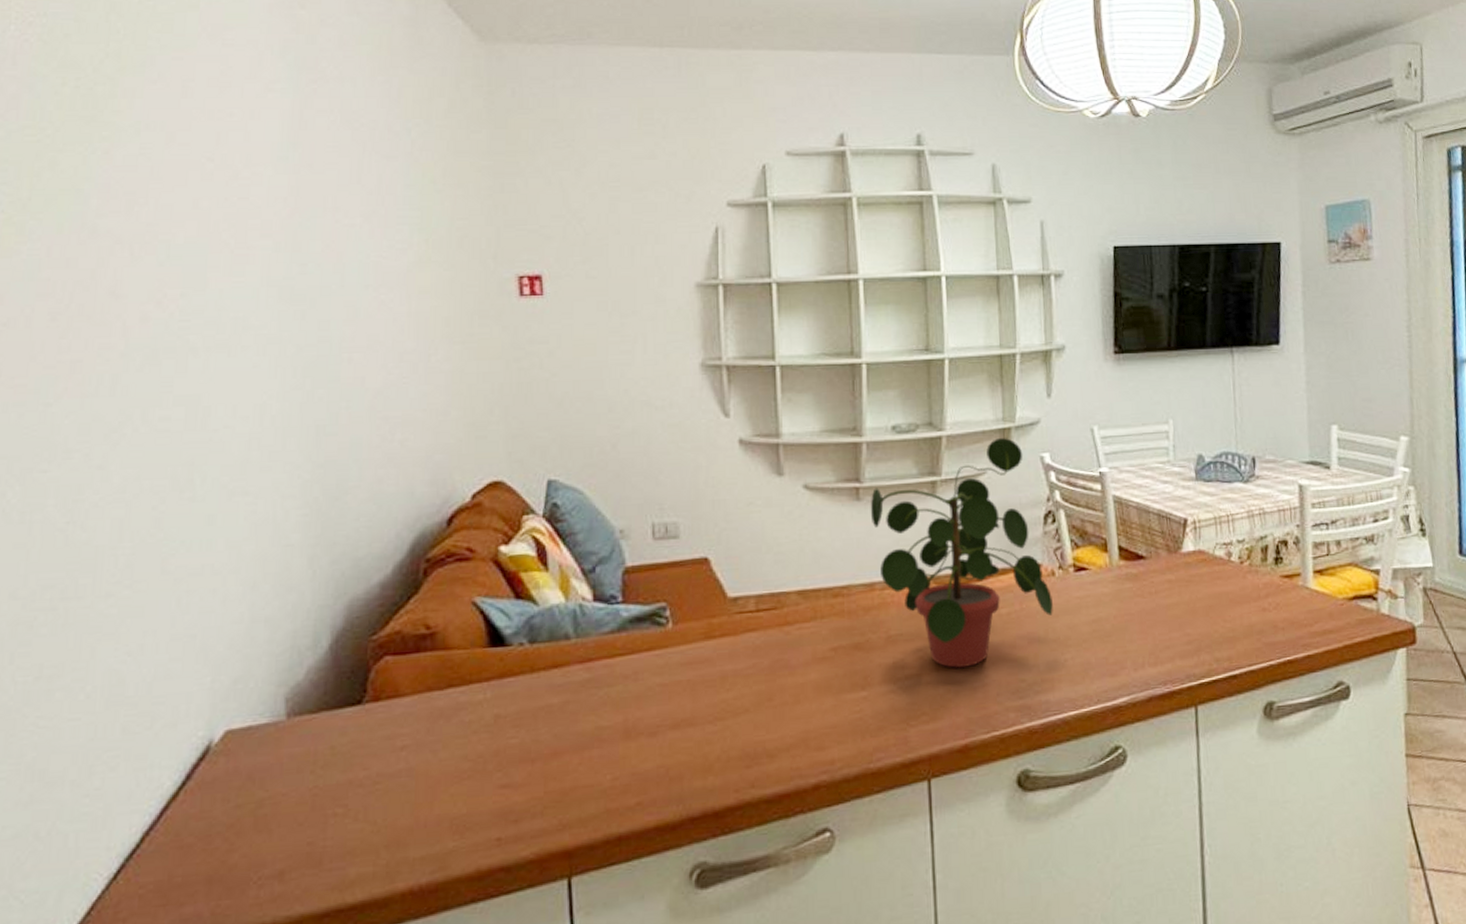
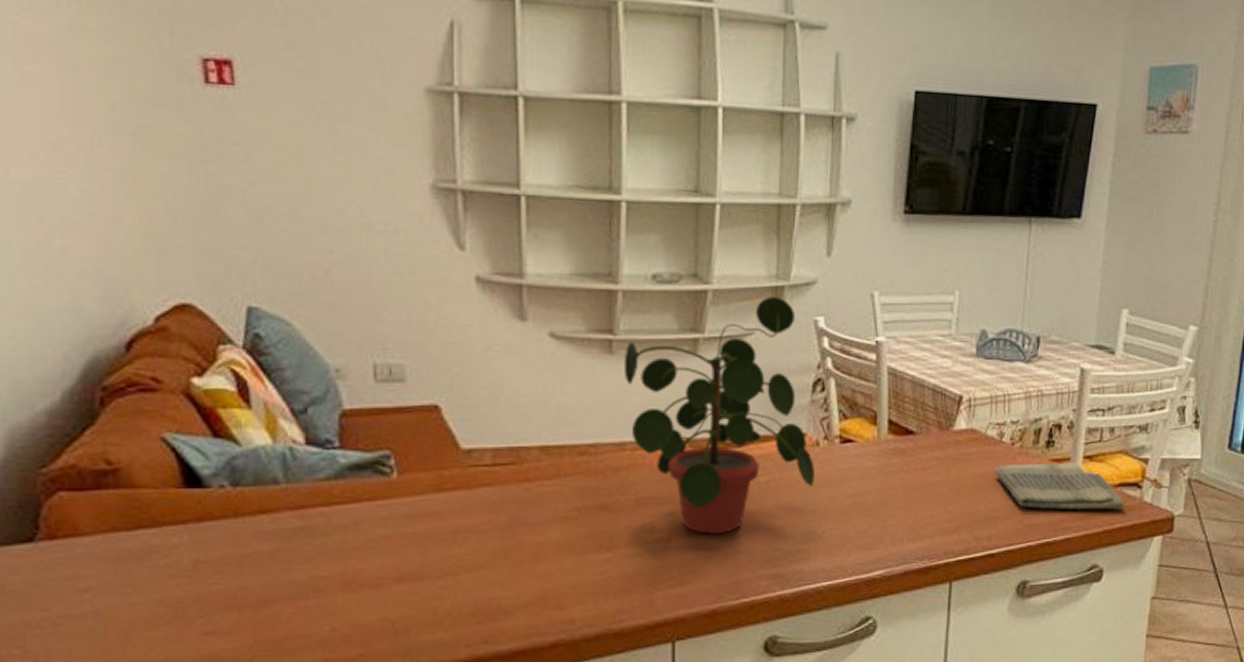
dish towel: none [1226,578,1362,627] -> present [994,463,1124,510]

